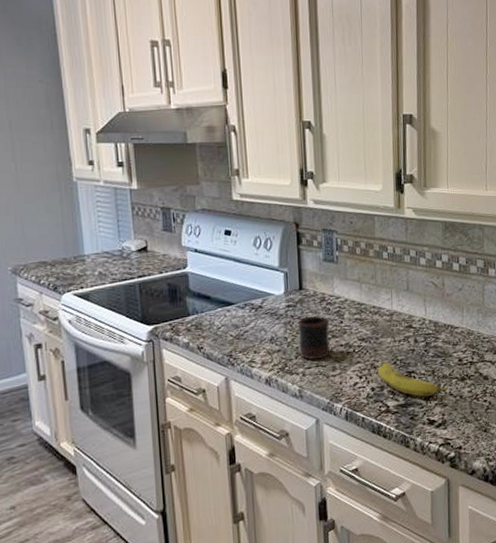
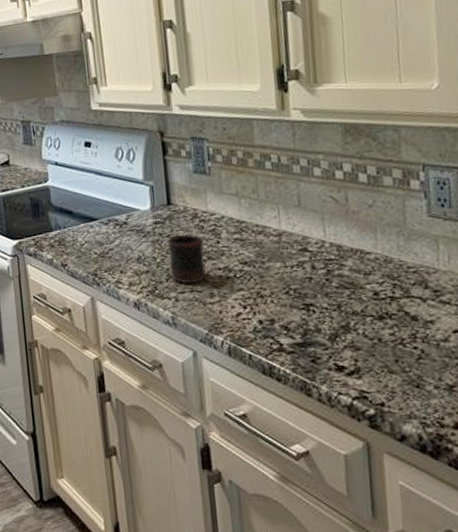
fruit: present [378,362,448,397] -> none [265,291,361,337]

